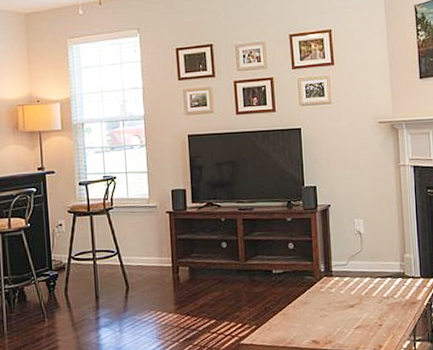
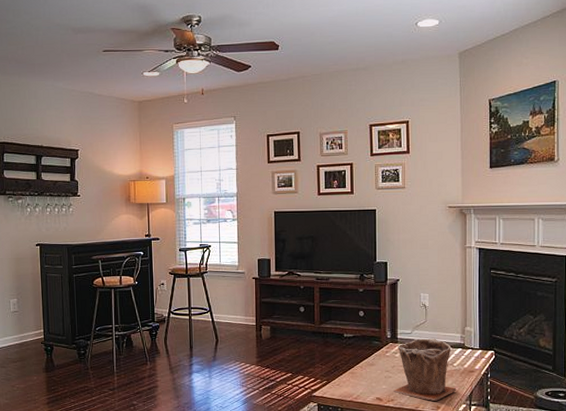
plant pot: none [329,268,399,340] -> present [392,338,457,402]

